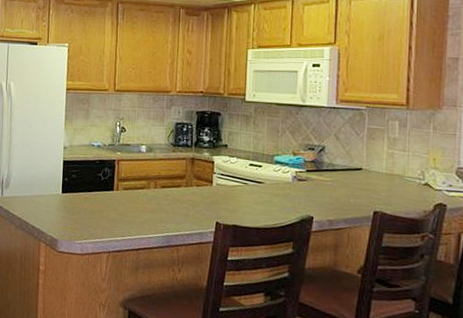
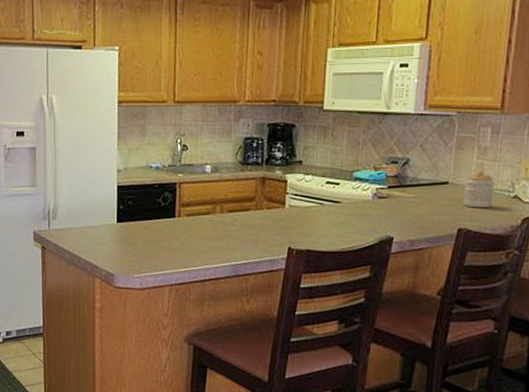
jar: none [376,159,406,194] -> present [462,170,495,208]

